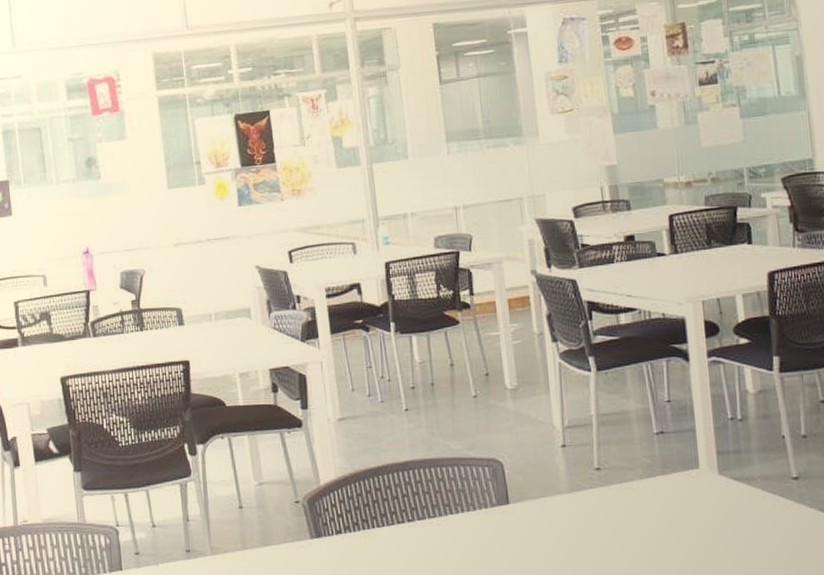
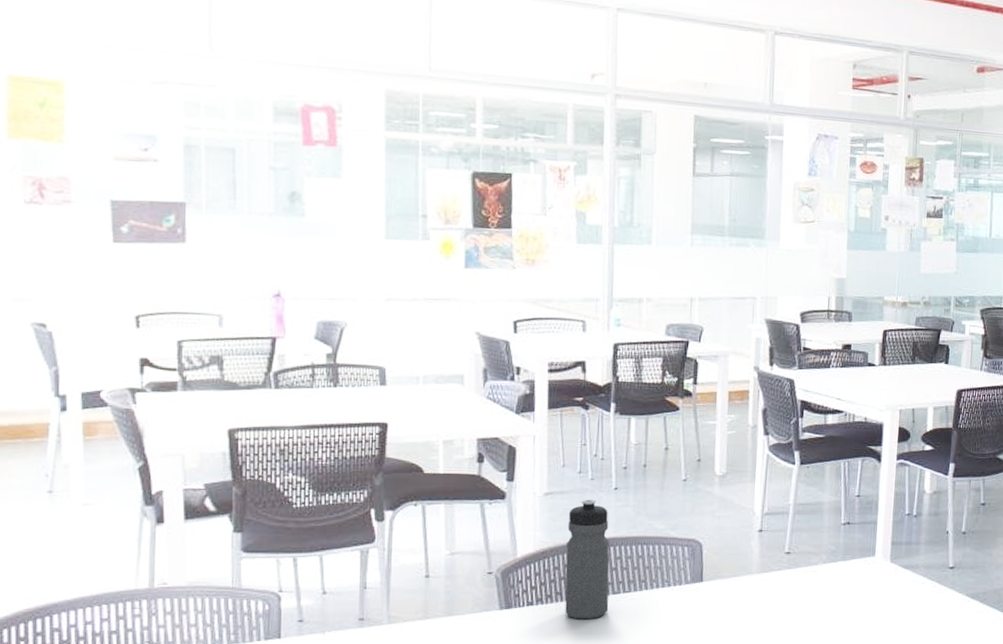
water bottle: none [364,422,416,547] -> present [565,499,610,620]

